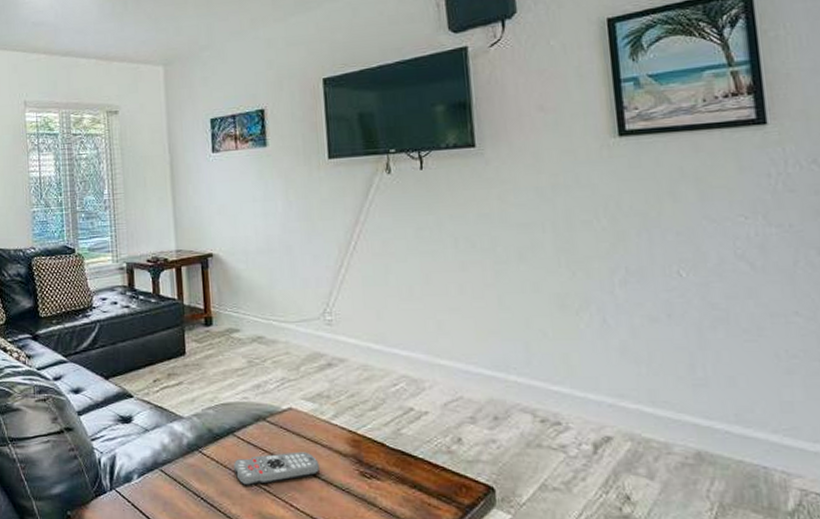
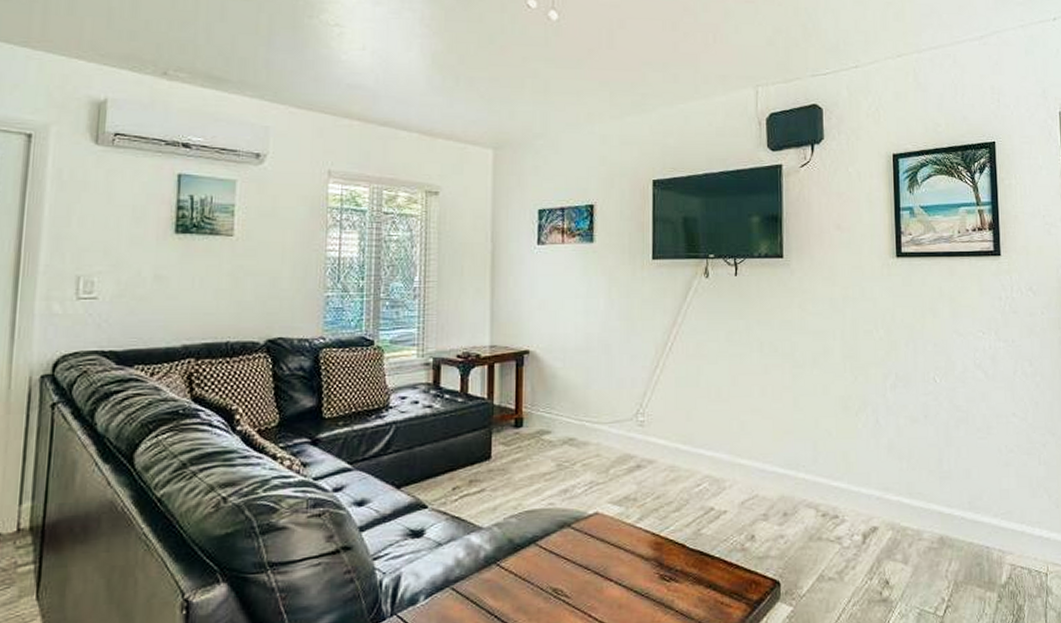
remote control: present [234,451,319,486] -> none [533,558,621,599]

